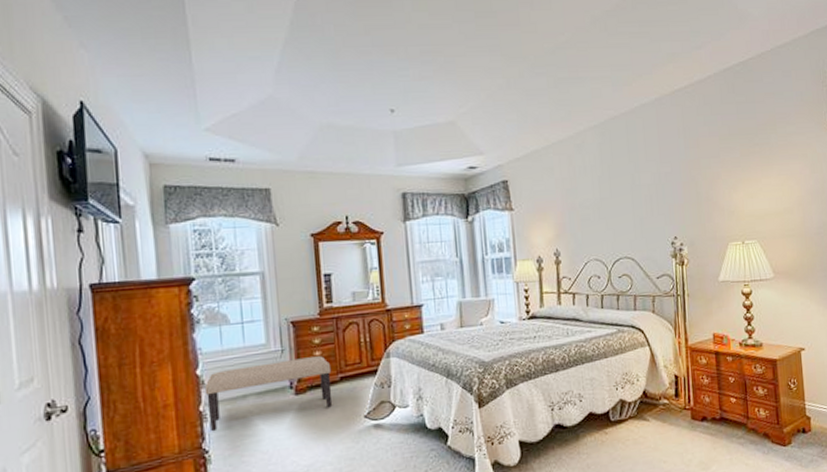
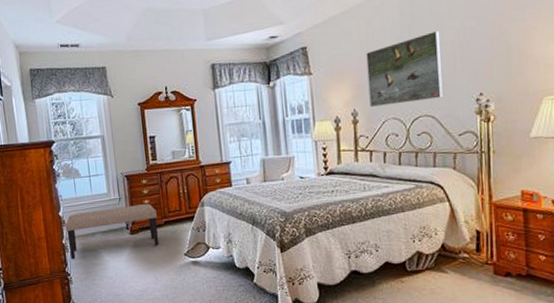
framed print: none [568,172,642,247] -> present [366,30,444,107]

